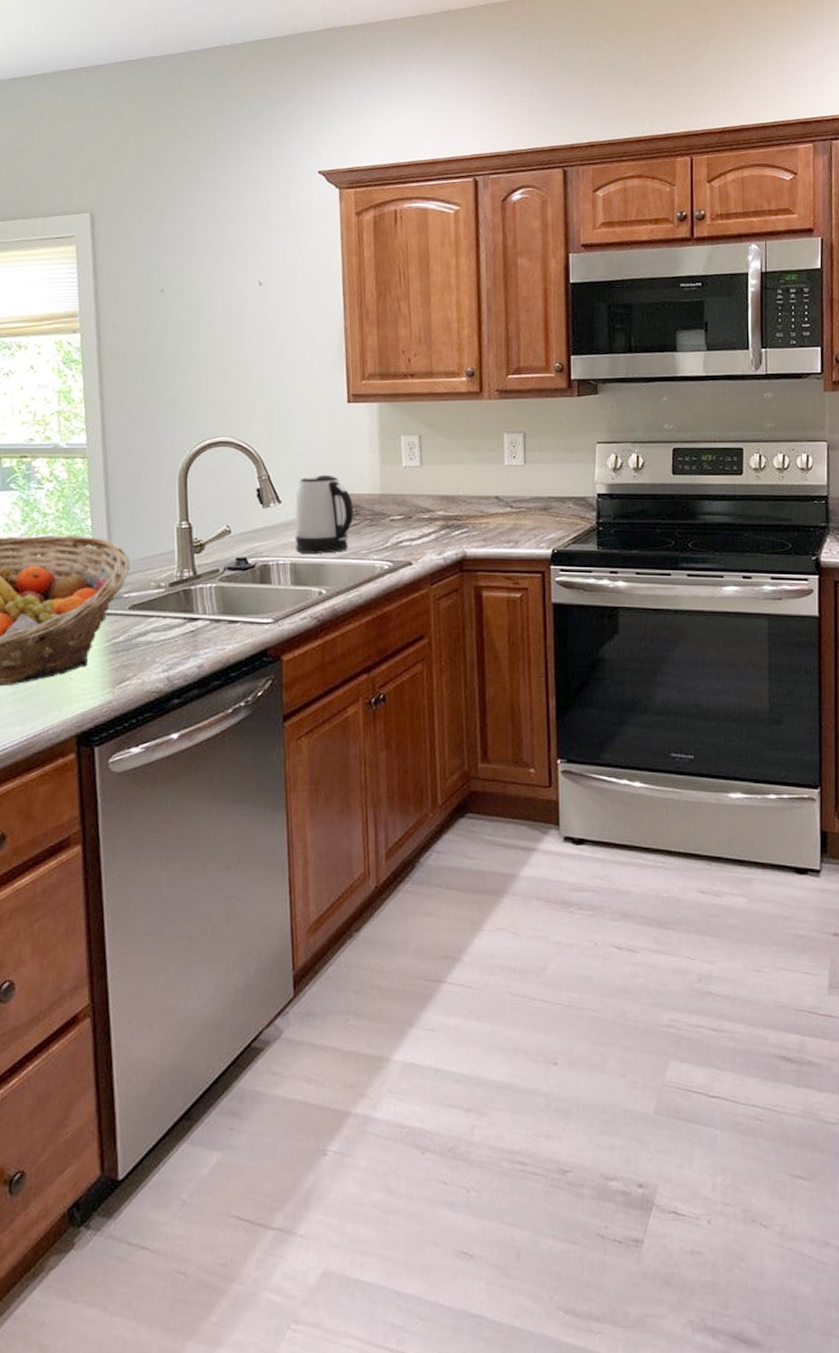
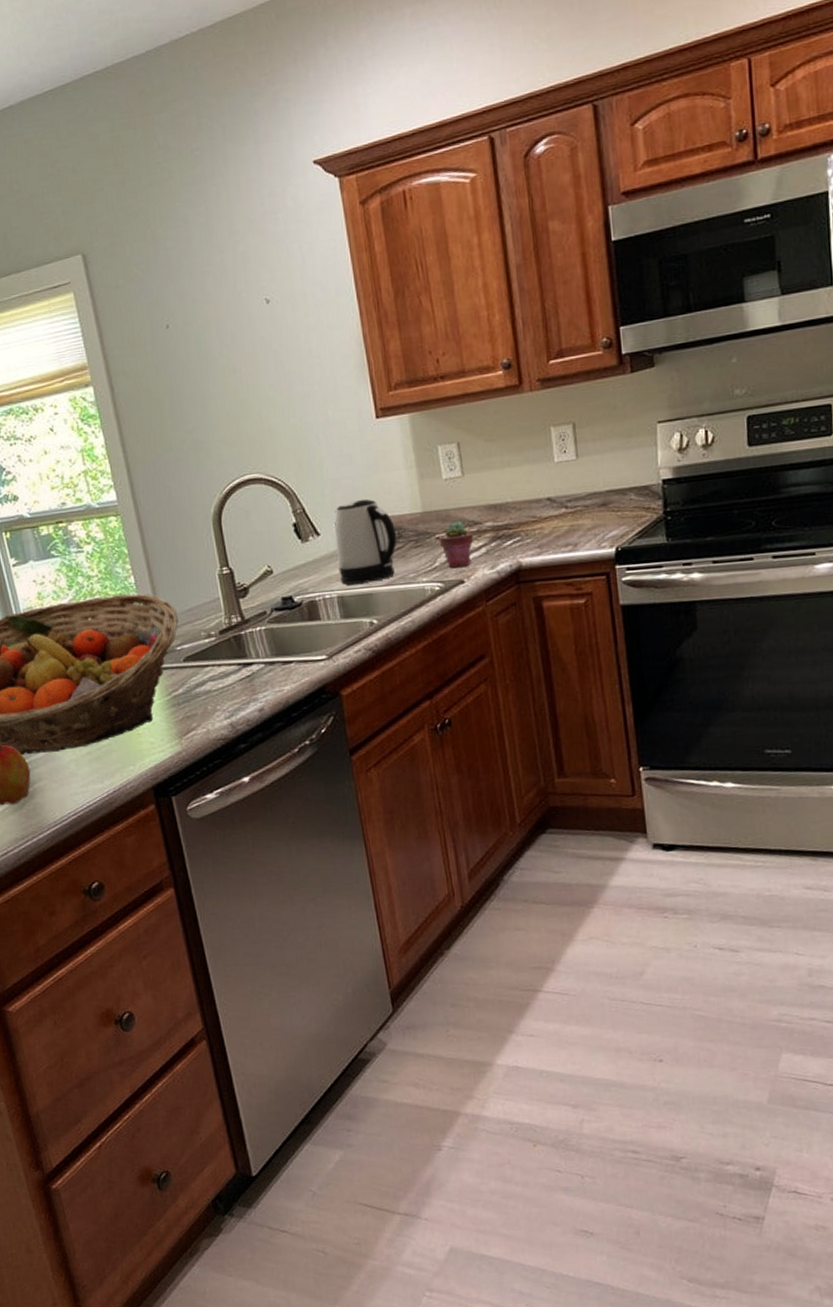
potted succulent: none [392,507,426,550] -> present [438,521,474,569]

